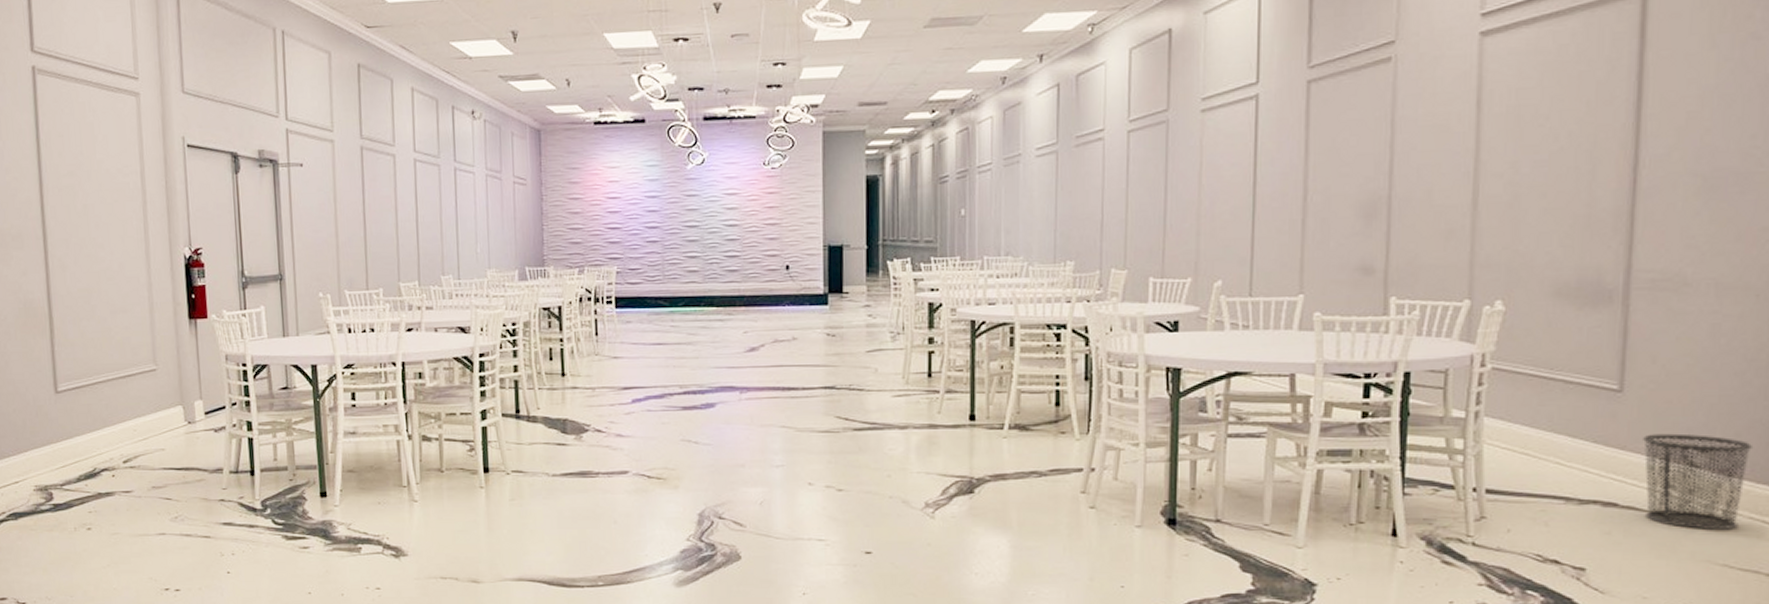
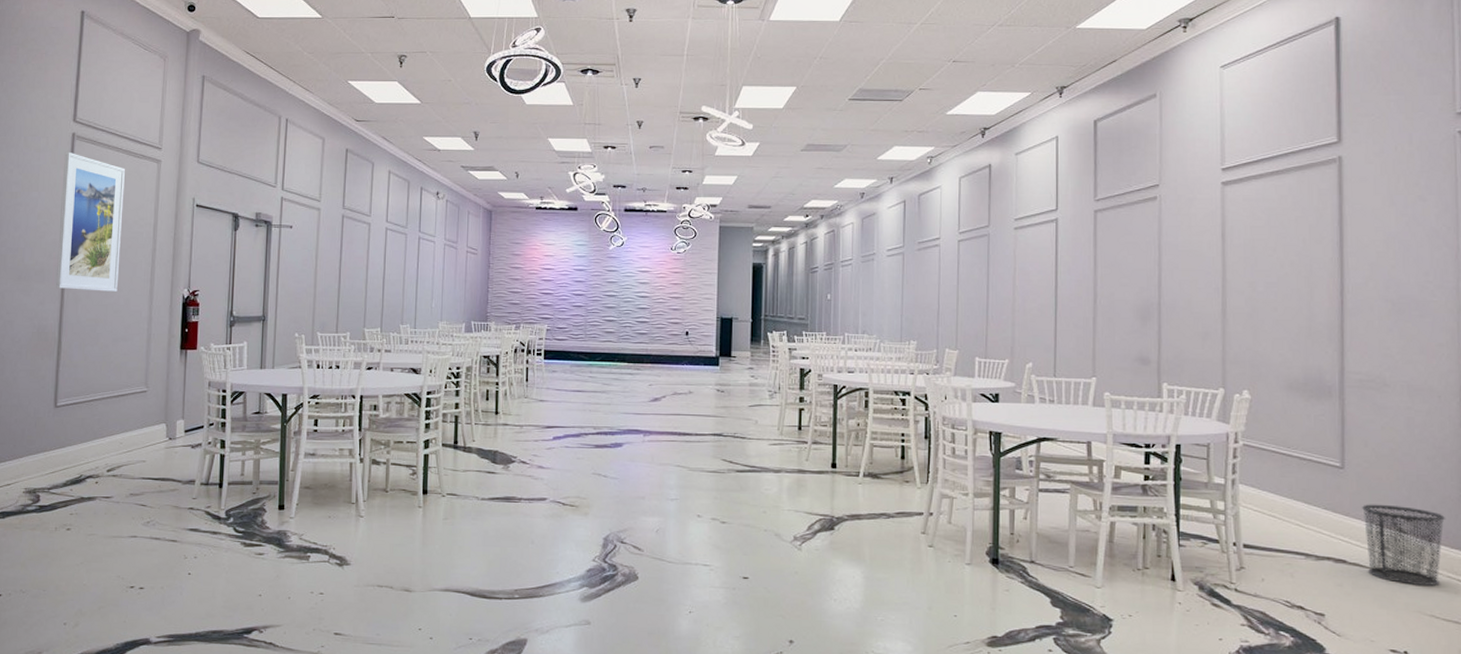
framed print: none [26,89,109,256] -> present [56,151,125,292]

